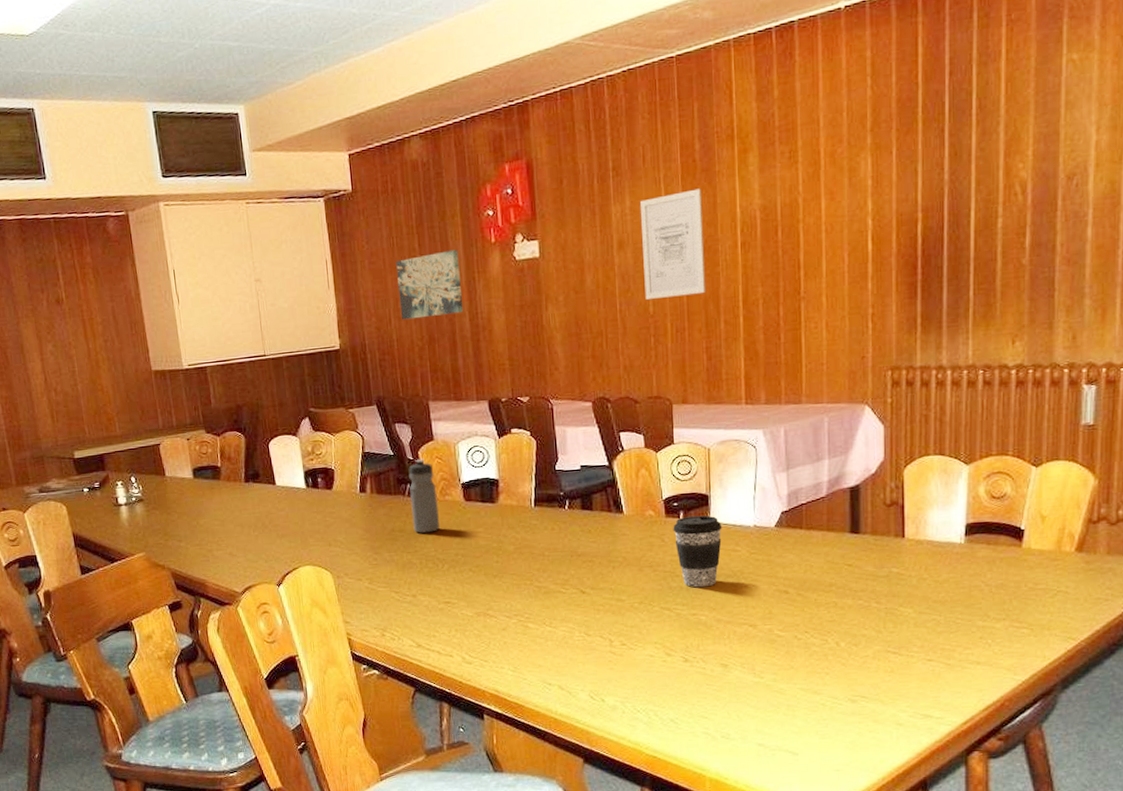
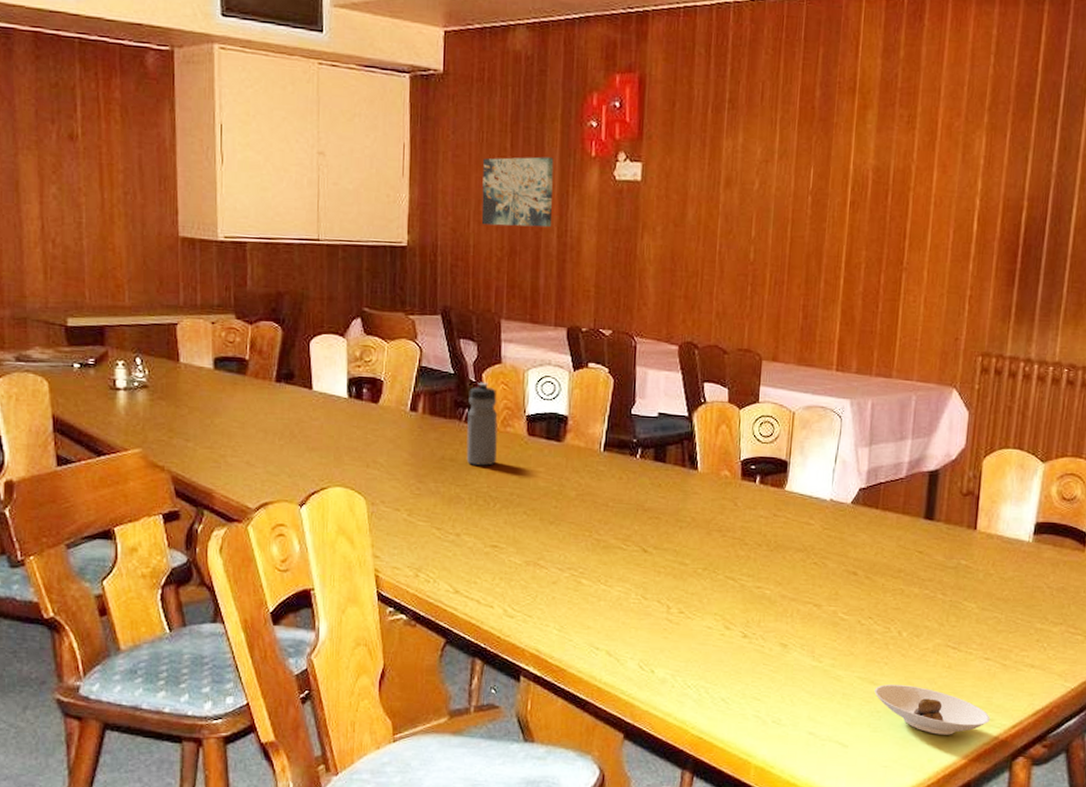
wall art: present [641,188,706,299] -> none [747,137,817,248]
coffee cup: present [673,515,722,588] -> none [747,482,798,559]
saucer: none [818,692,939,737] -> present [874,684,990,735]

